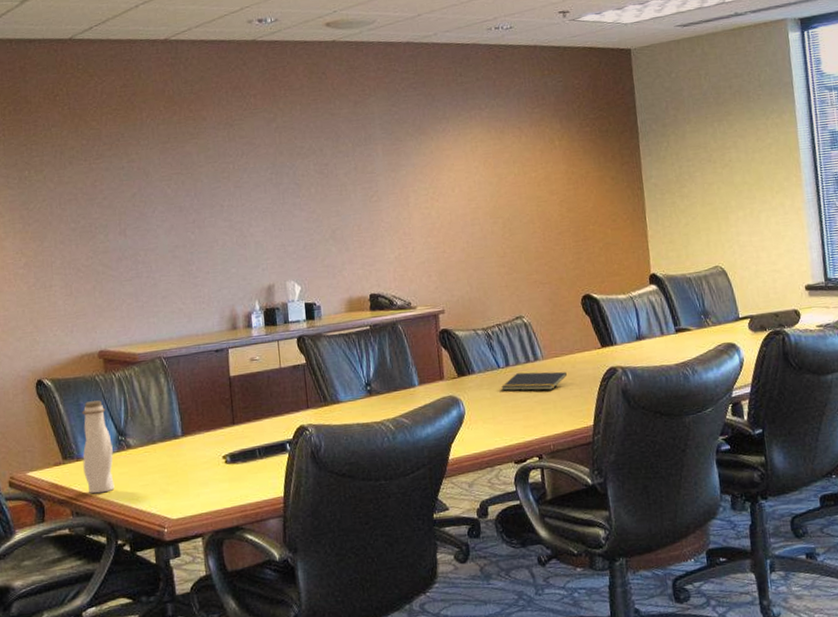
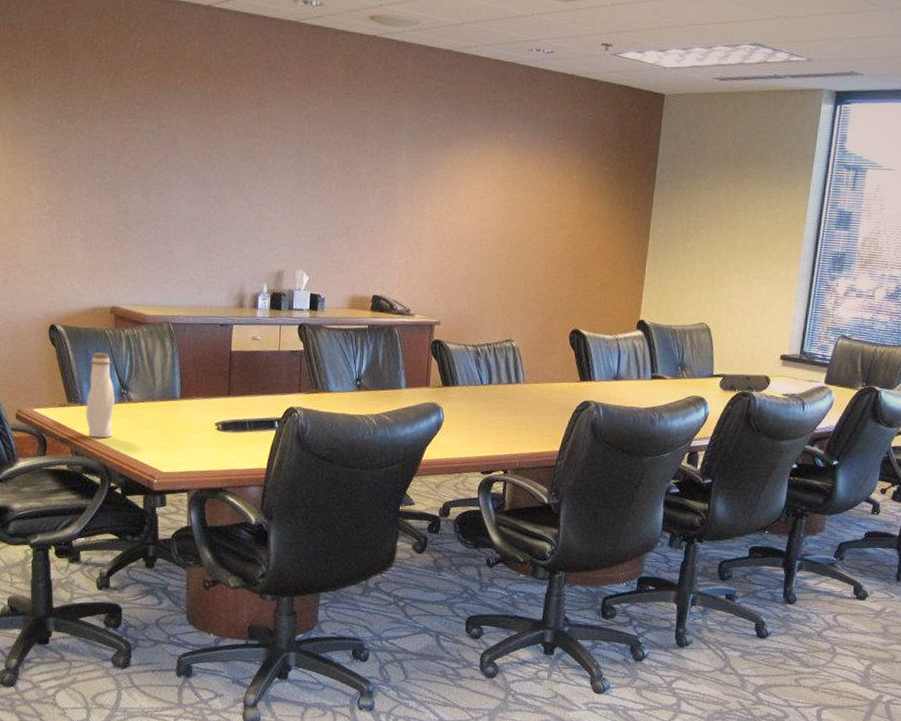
notepad: present [501,371,567,391] -> none [481,392,543,412]

